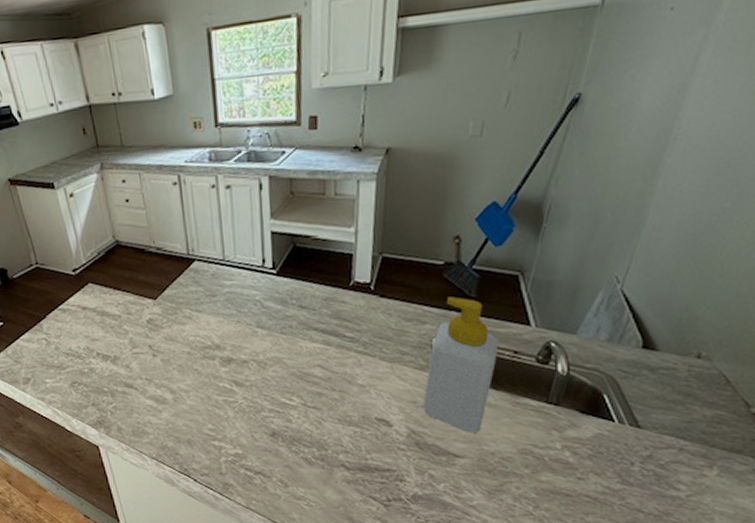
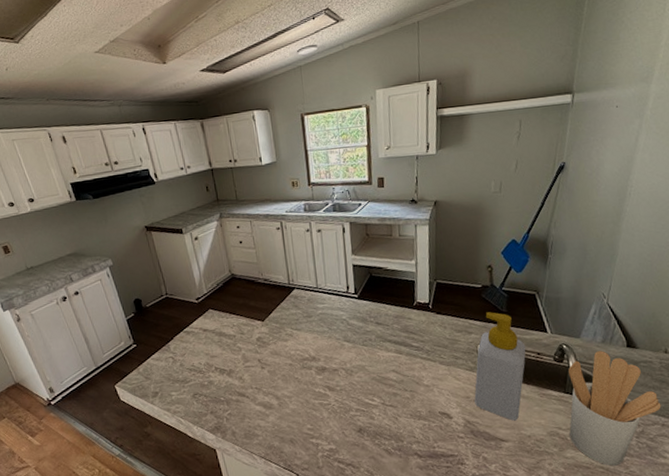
utensil holder: none [548,352,682,495] -> present [568,351,662,466]

